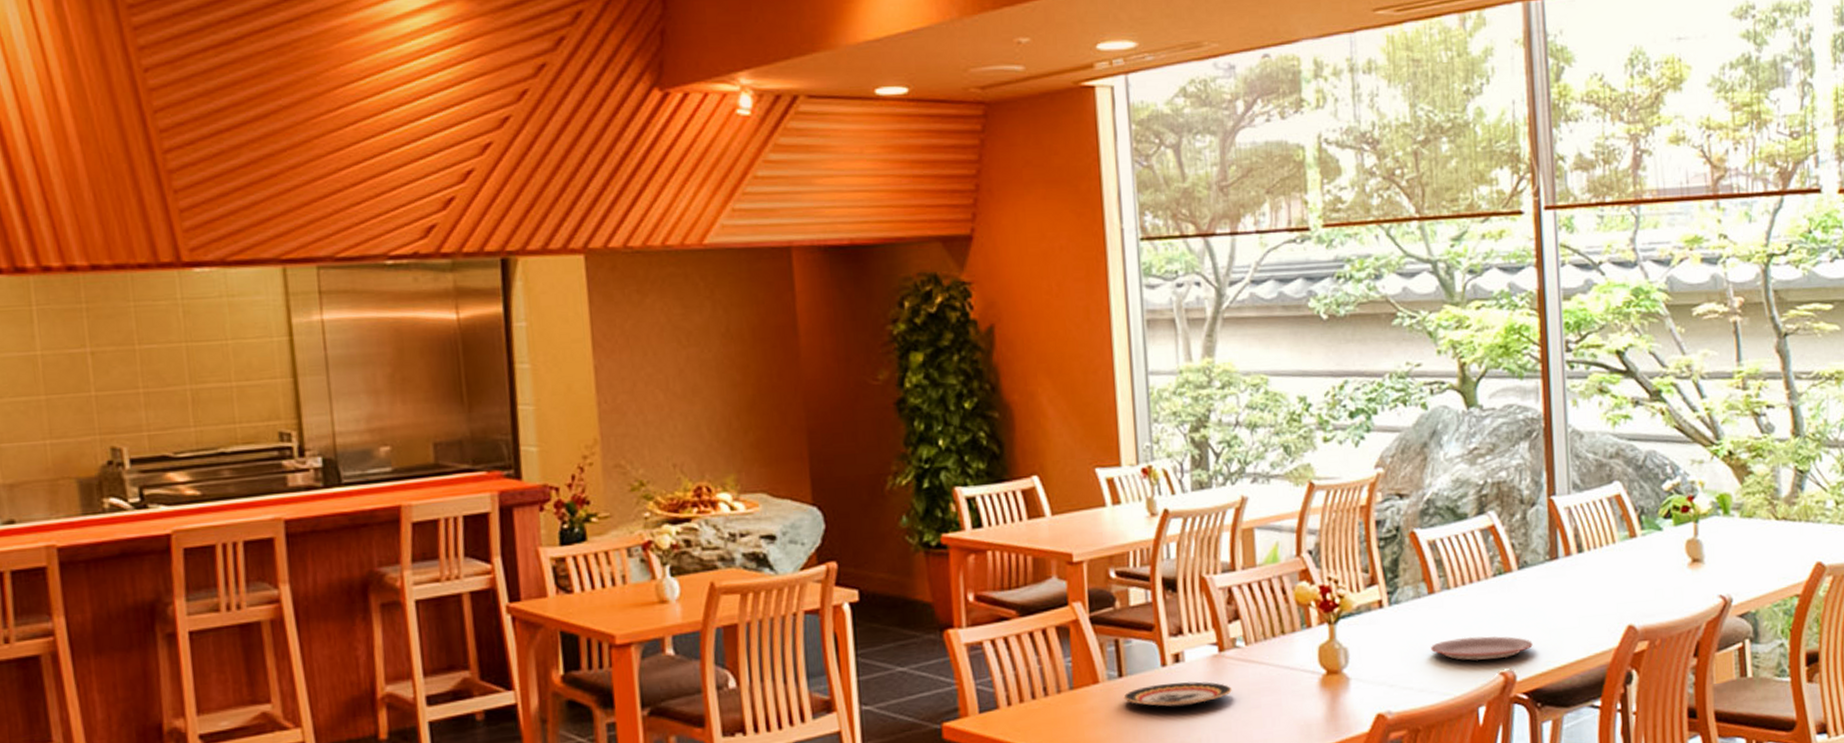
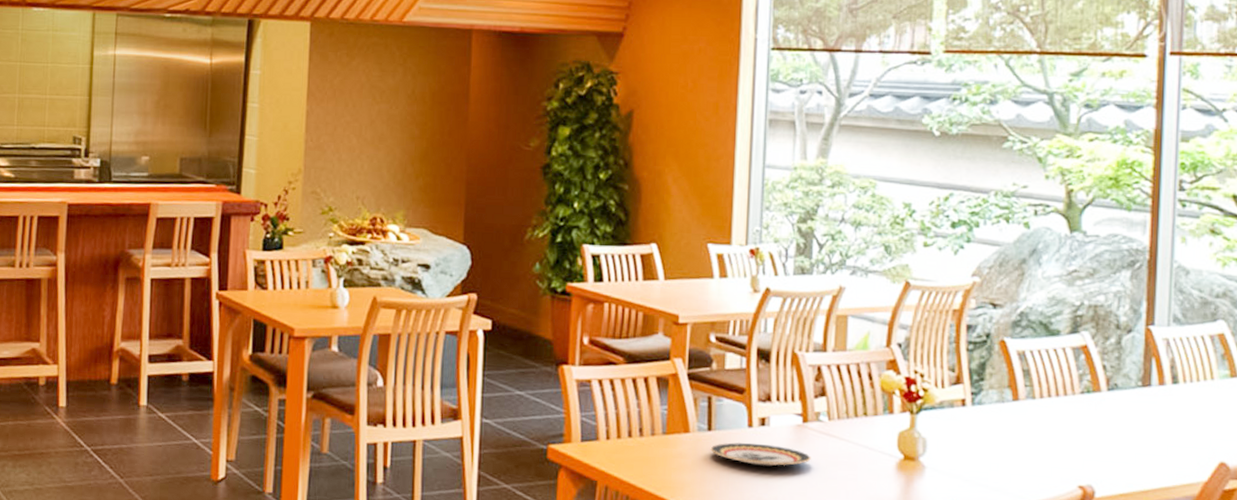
plate: present [1431,636,1533,661] -> none [1010,446,1116,474]

